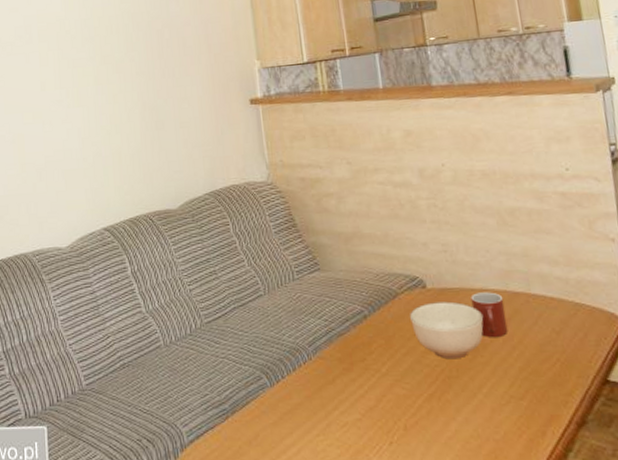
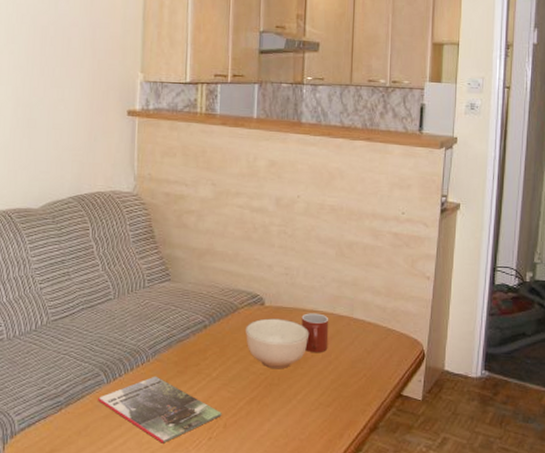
magazine: none [263,375,400,451] -> present [98,376,222,443]

